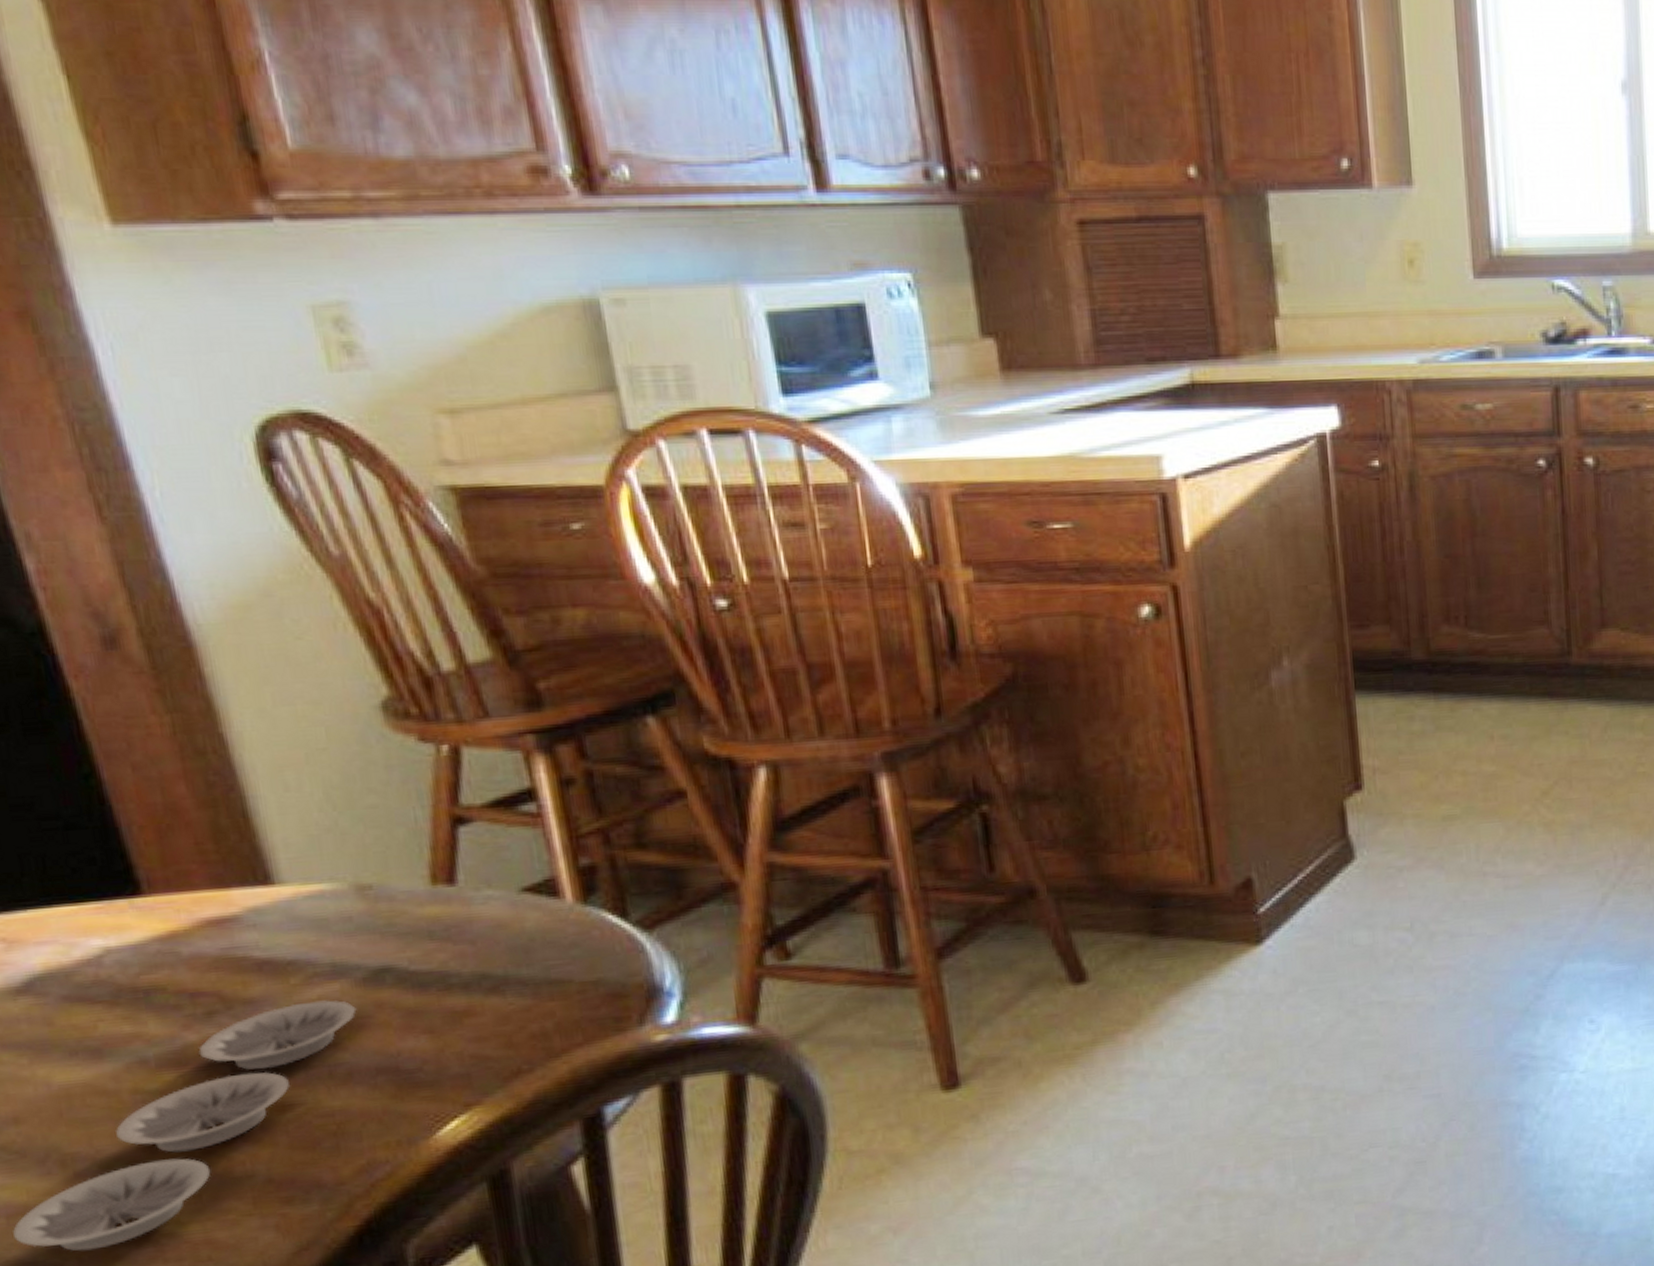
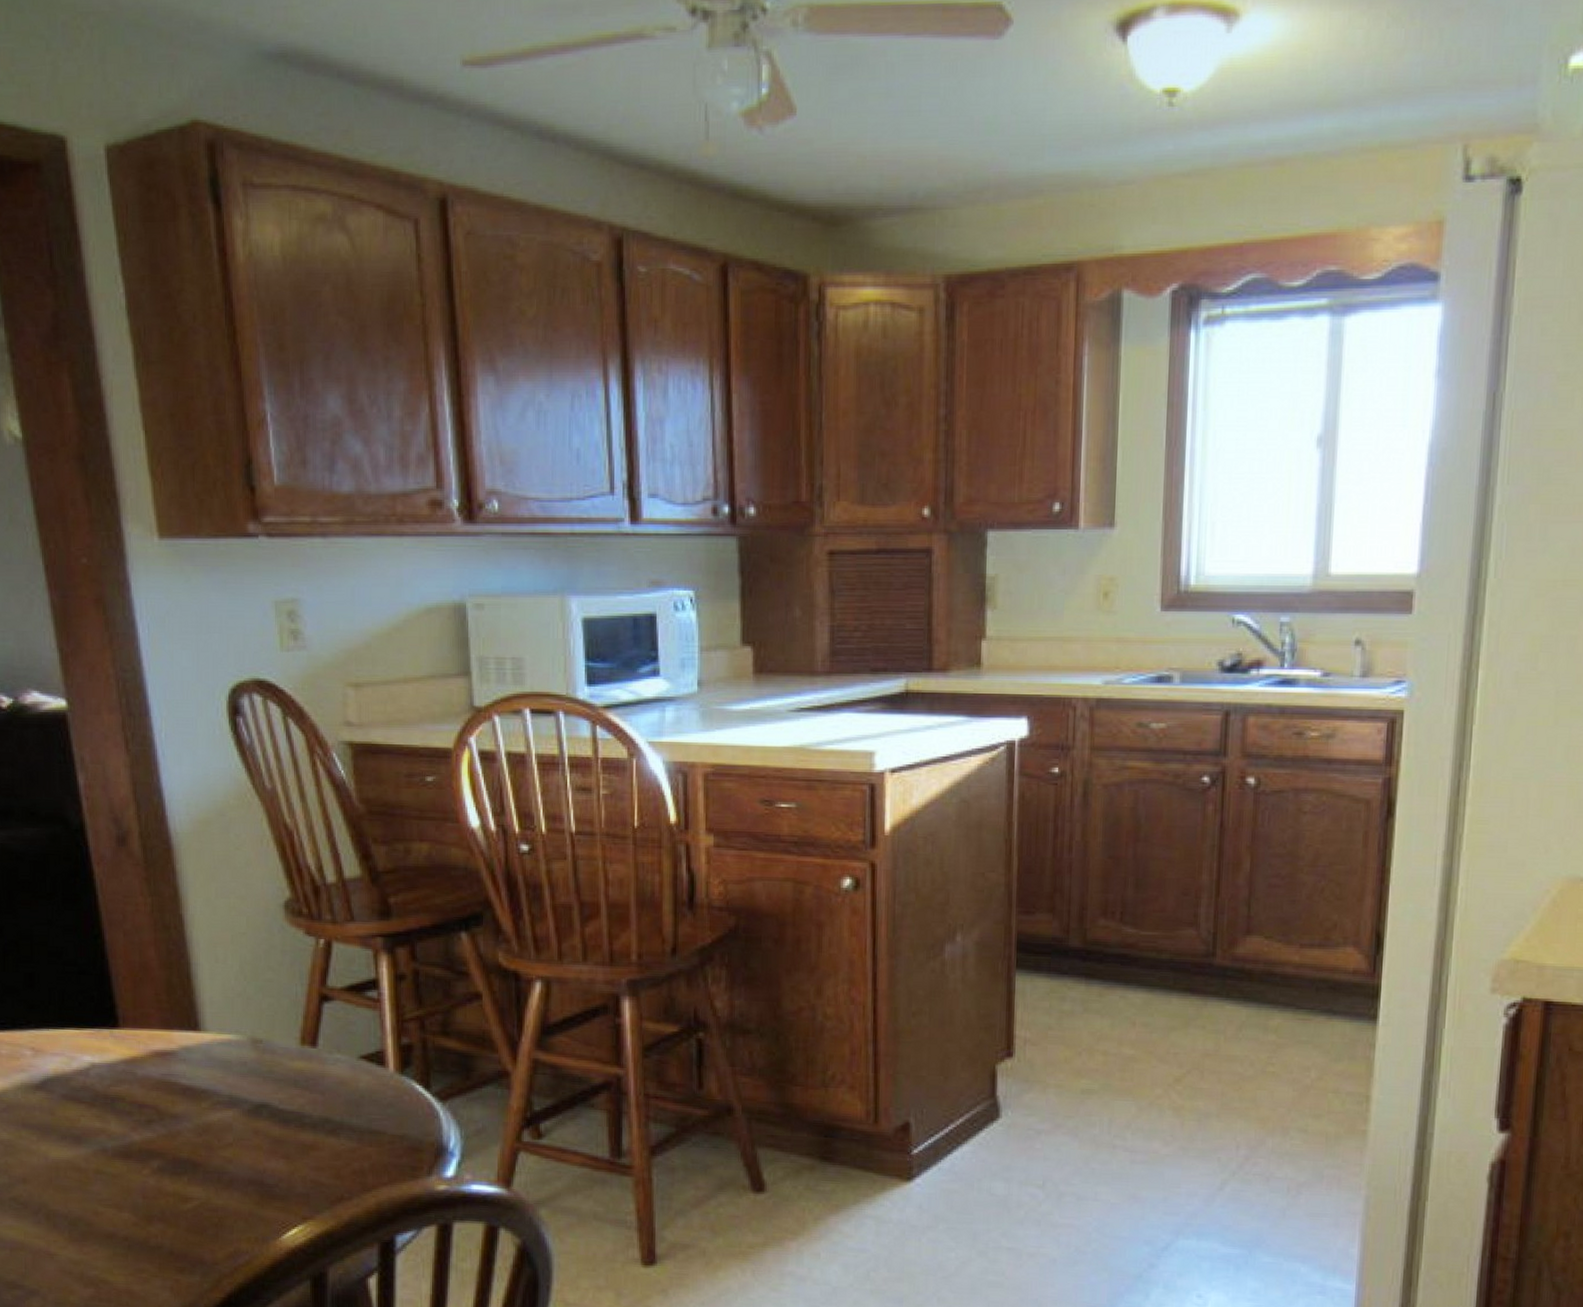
plate: present [13,1000,357,1251] -> none [13,1122,241,1284]

